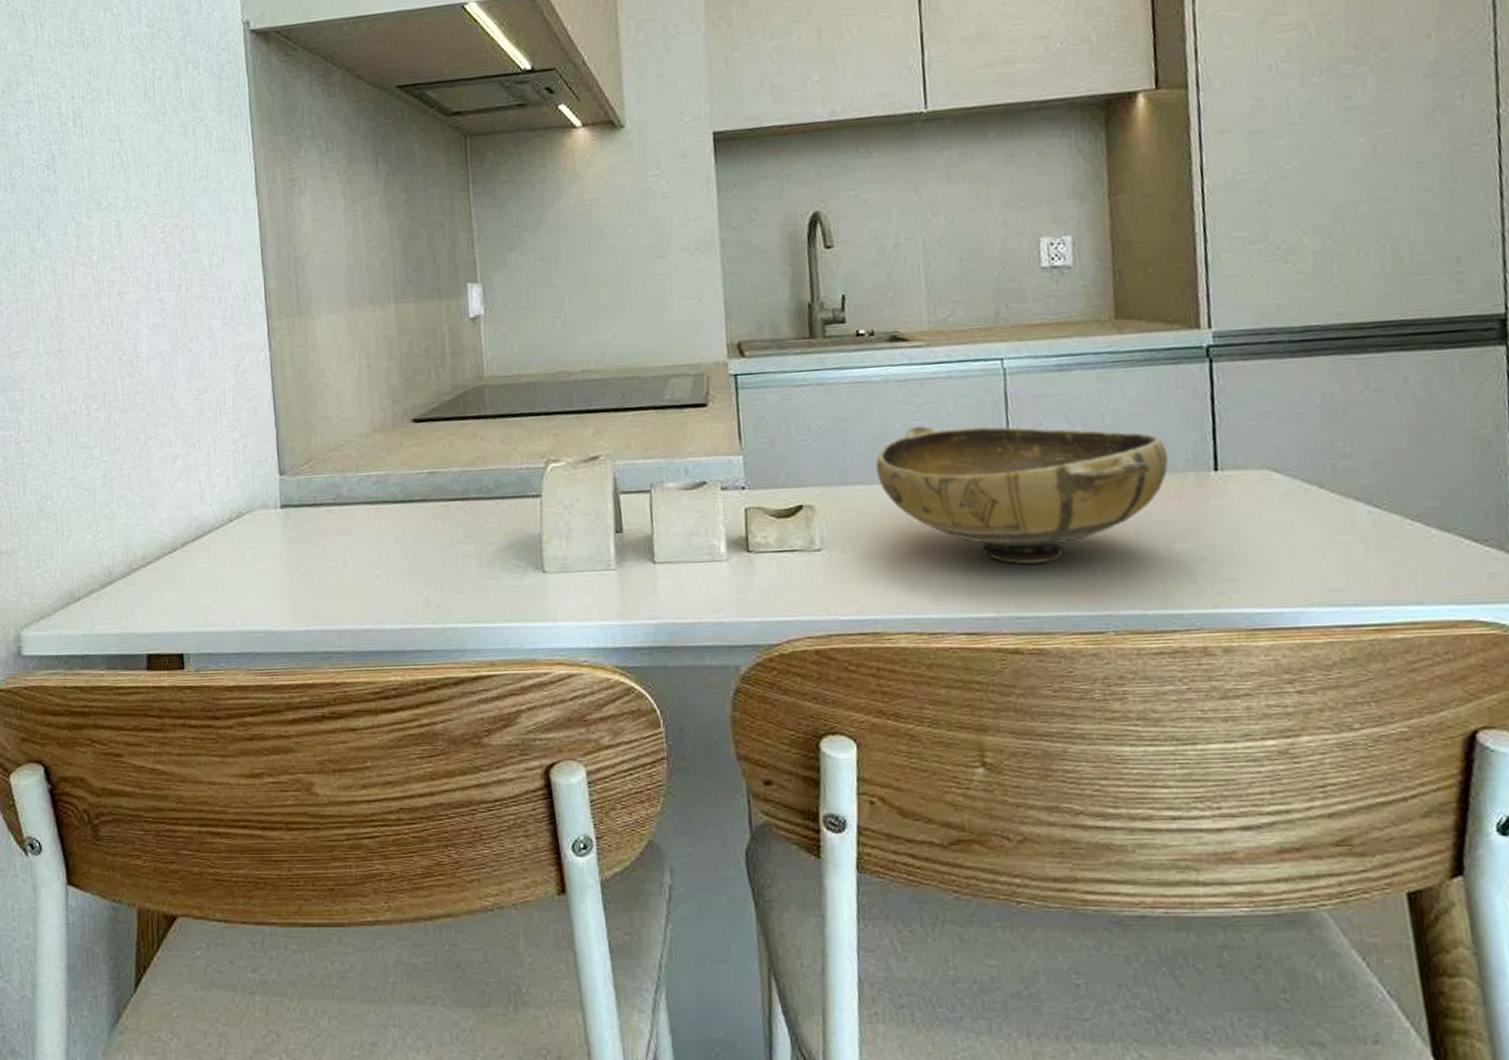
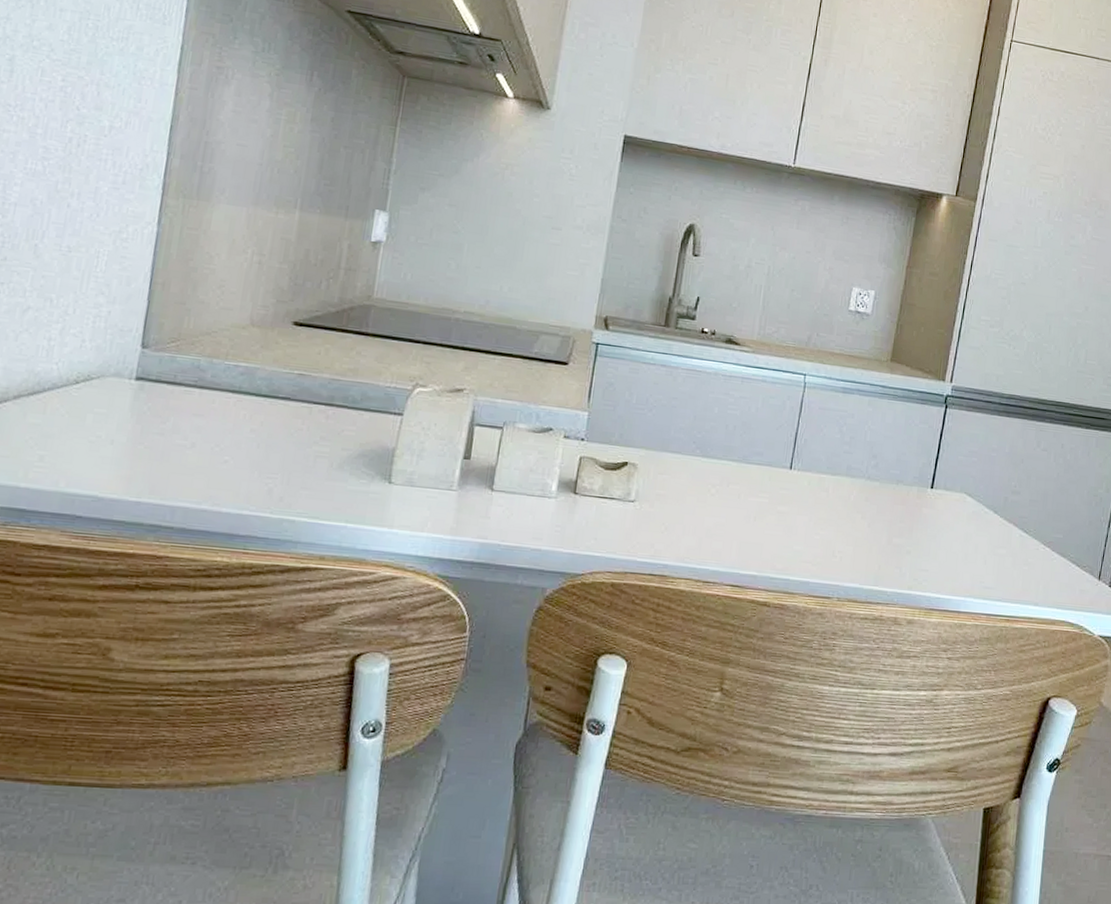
bowl: present [876,426,1168,564] -> none [692,414,903,538]

